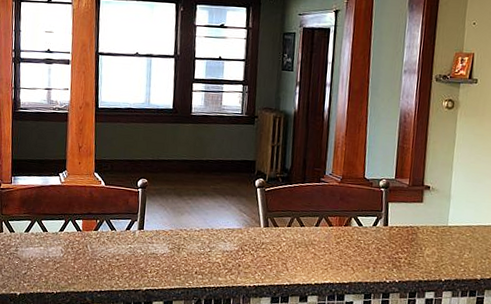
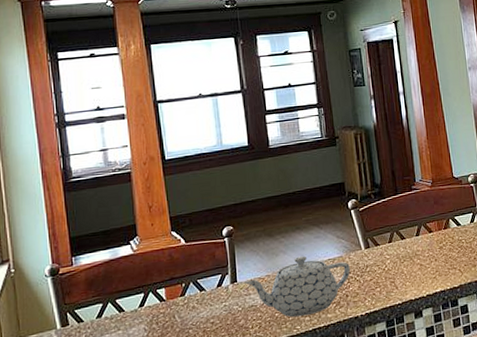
teapot: none [150,220,247,274] -> present [245,256,351,318]

